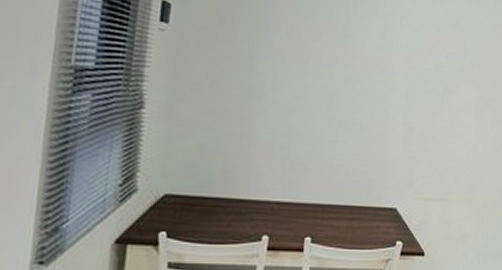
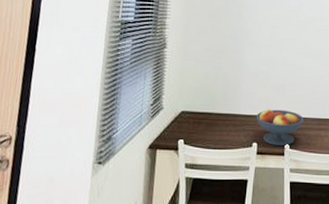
fruit bowl: none [268,193,331,239] -> present [256,109,303,145]

